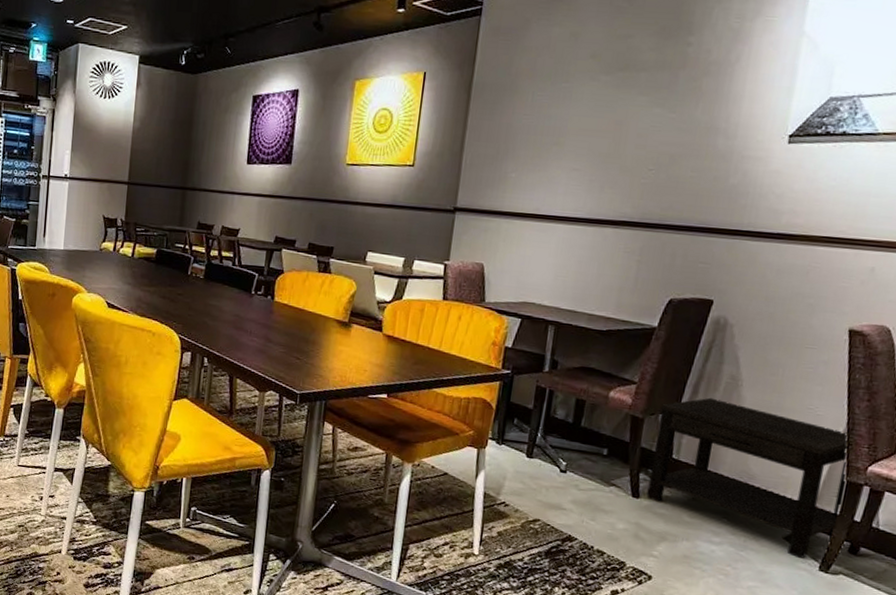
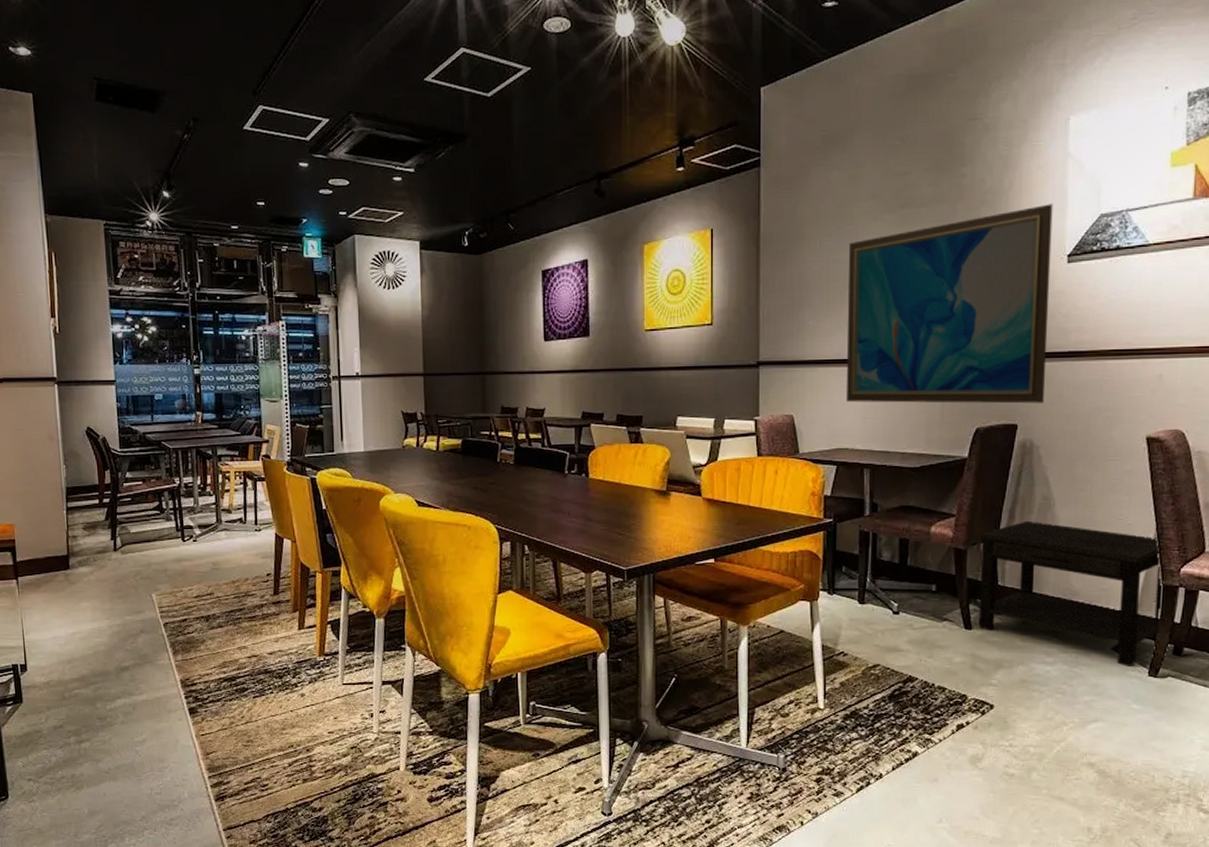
wall art: none [539,81,781,282] -> present [845,204,1053,404]

